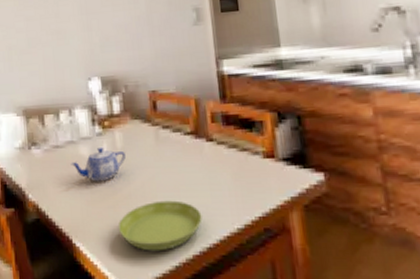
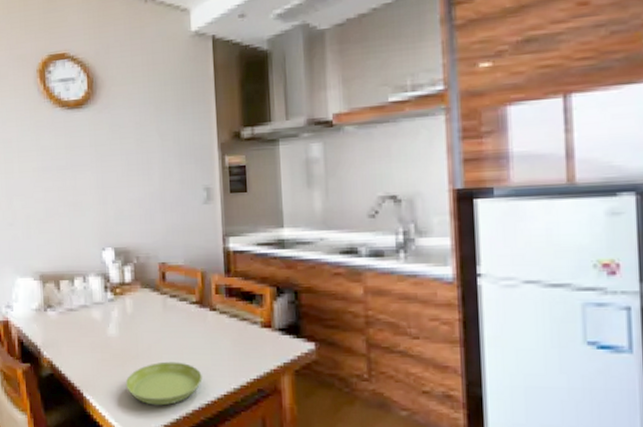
teapot: present [70,146,126,182] -> none [83,311,135,343]

